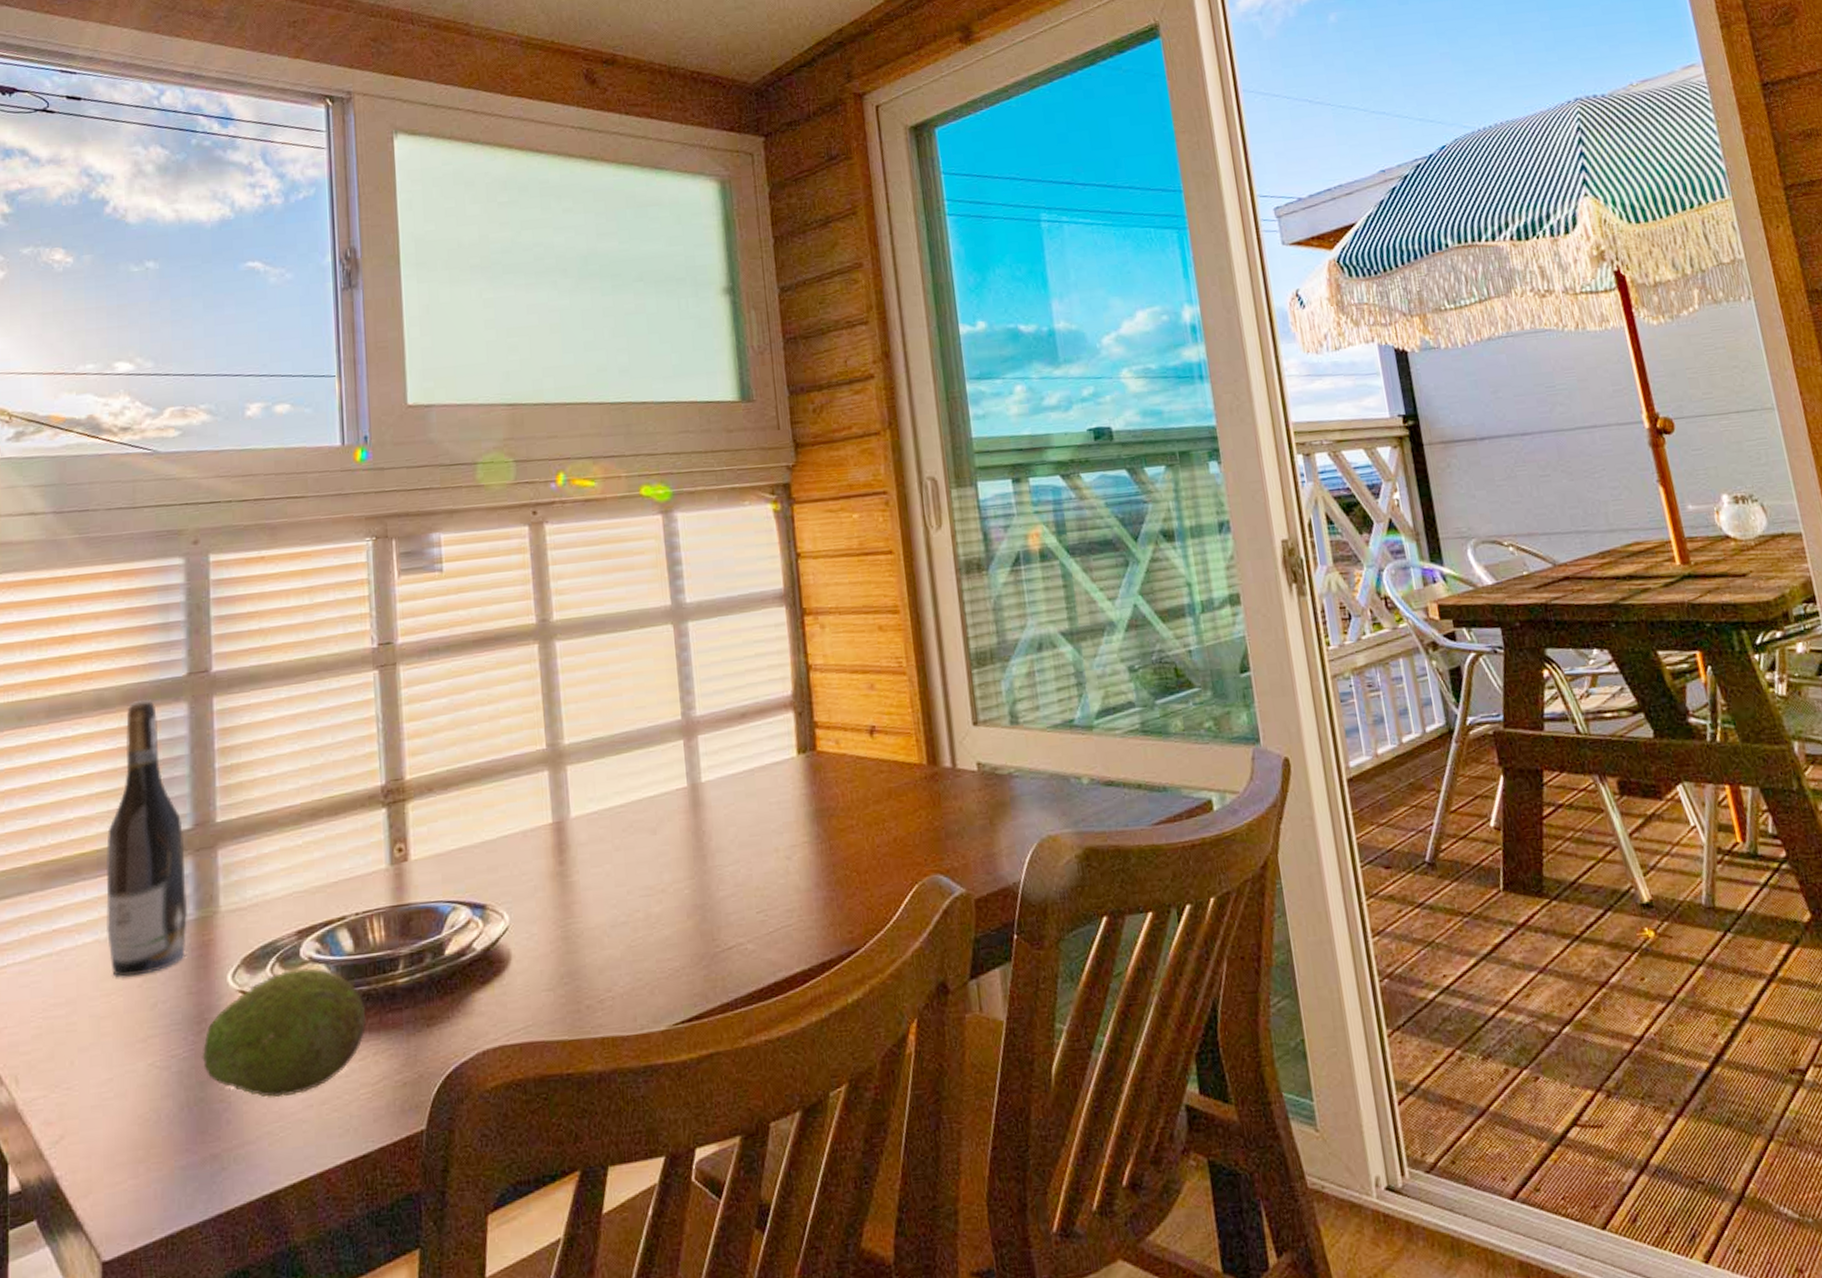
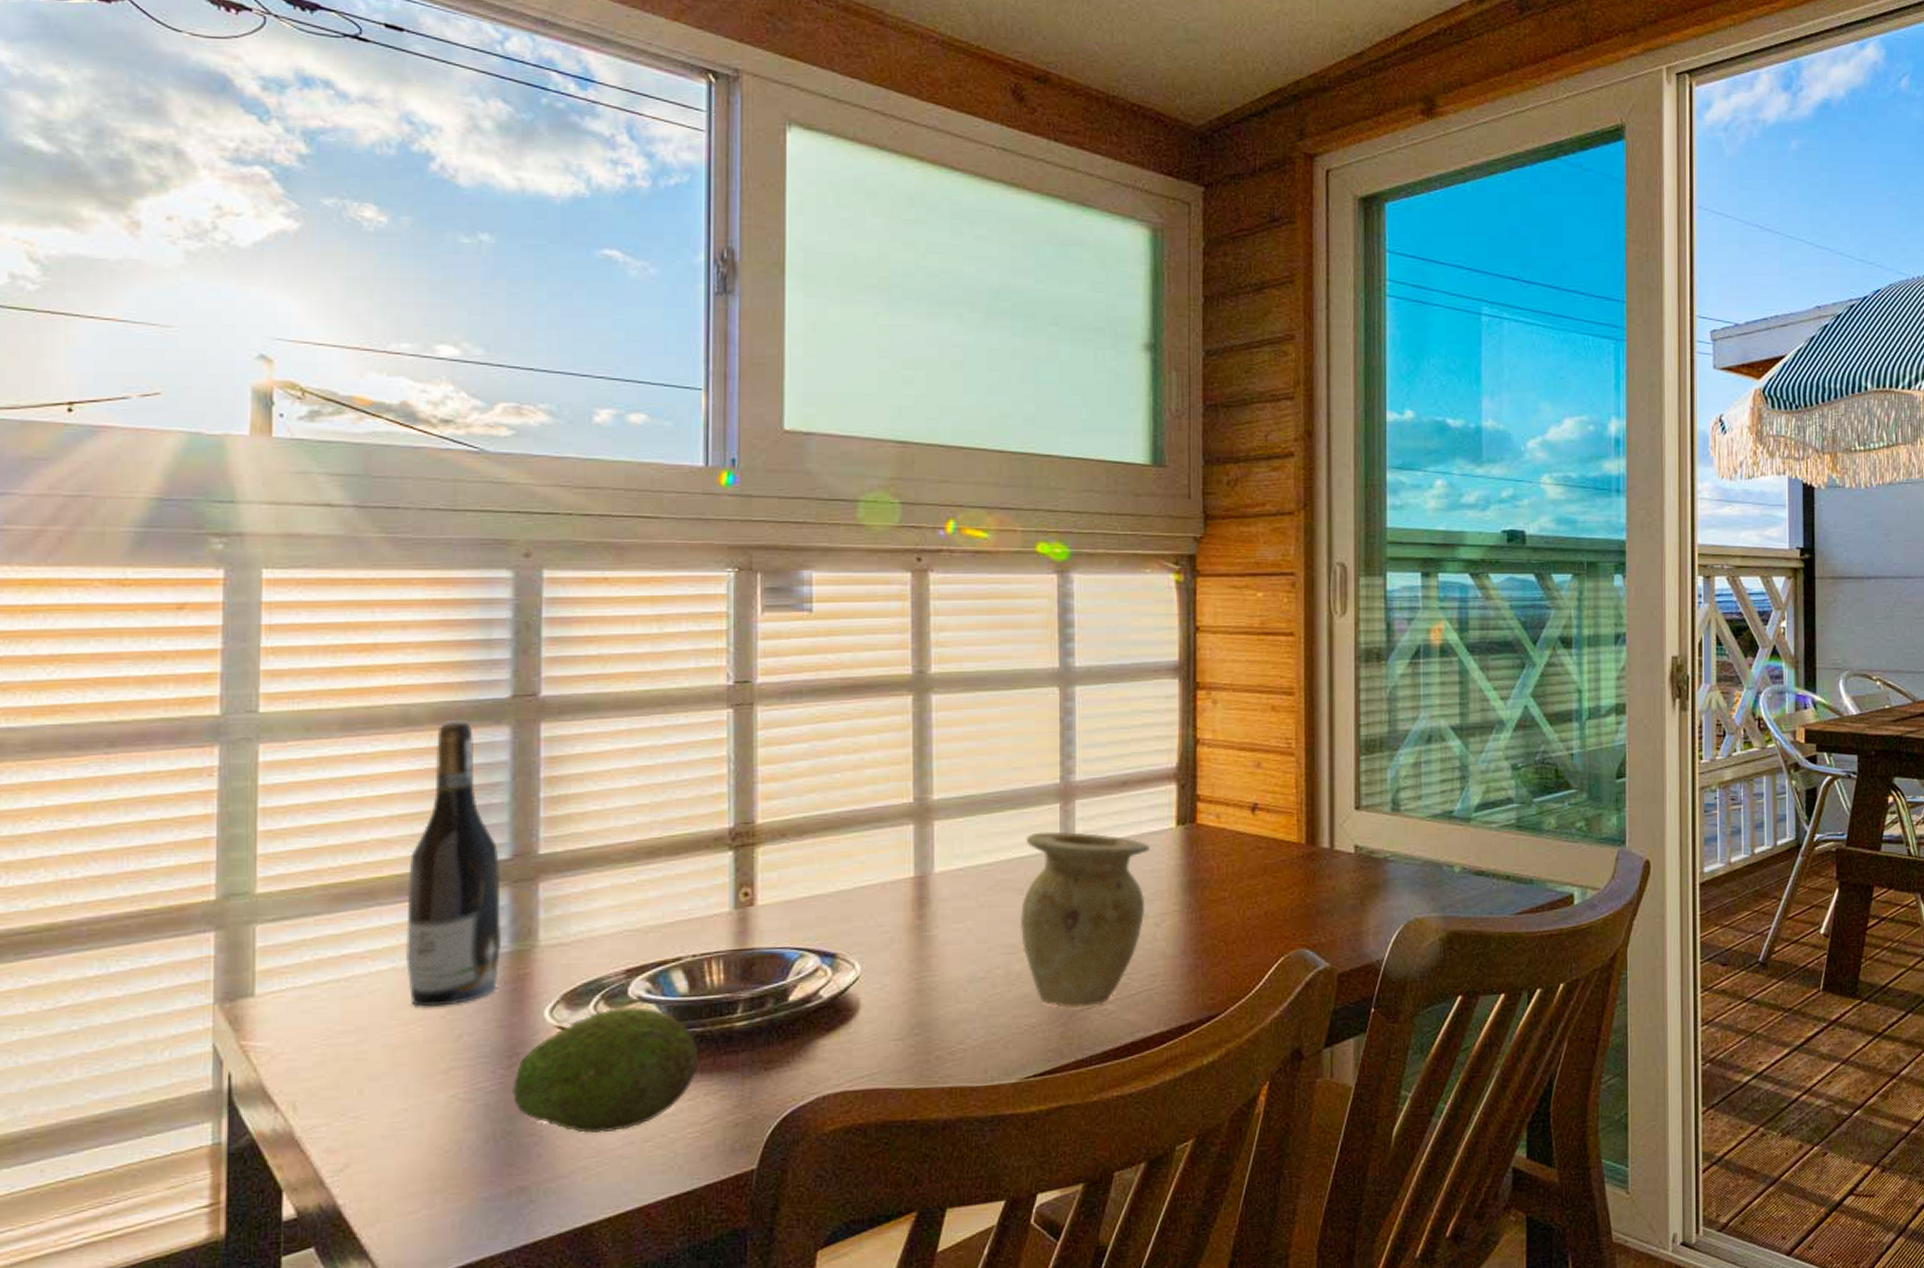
vase: none [655,767,775,950] -> present [1019,831,1150,1009]

